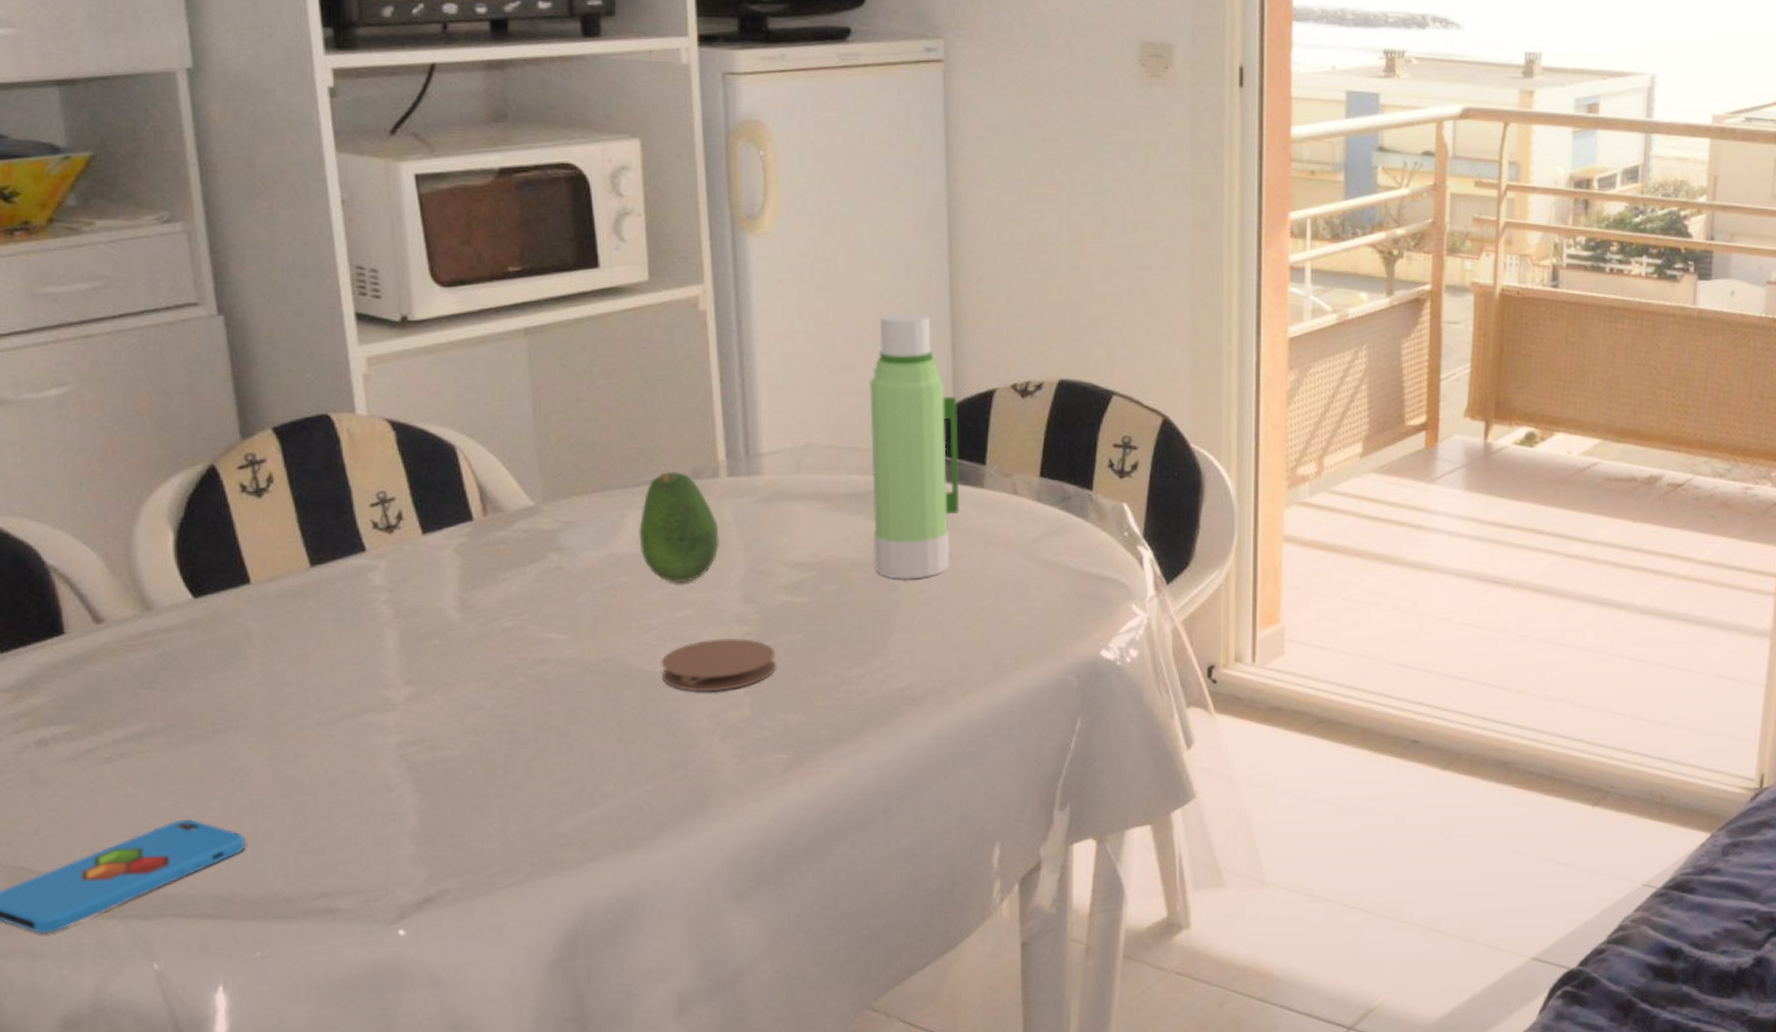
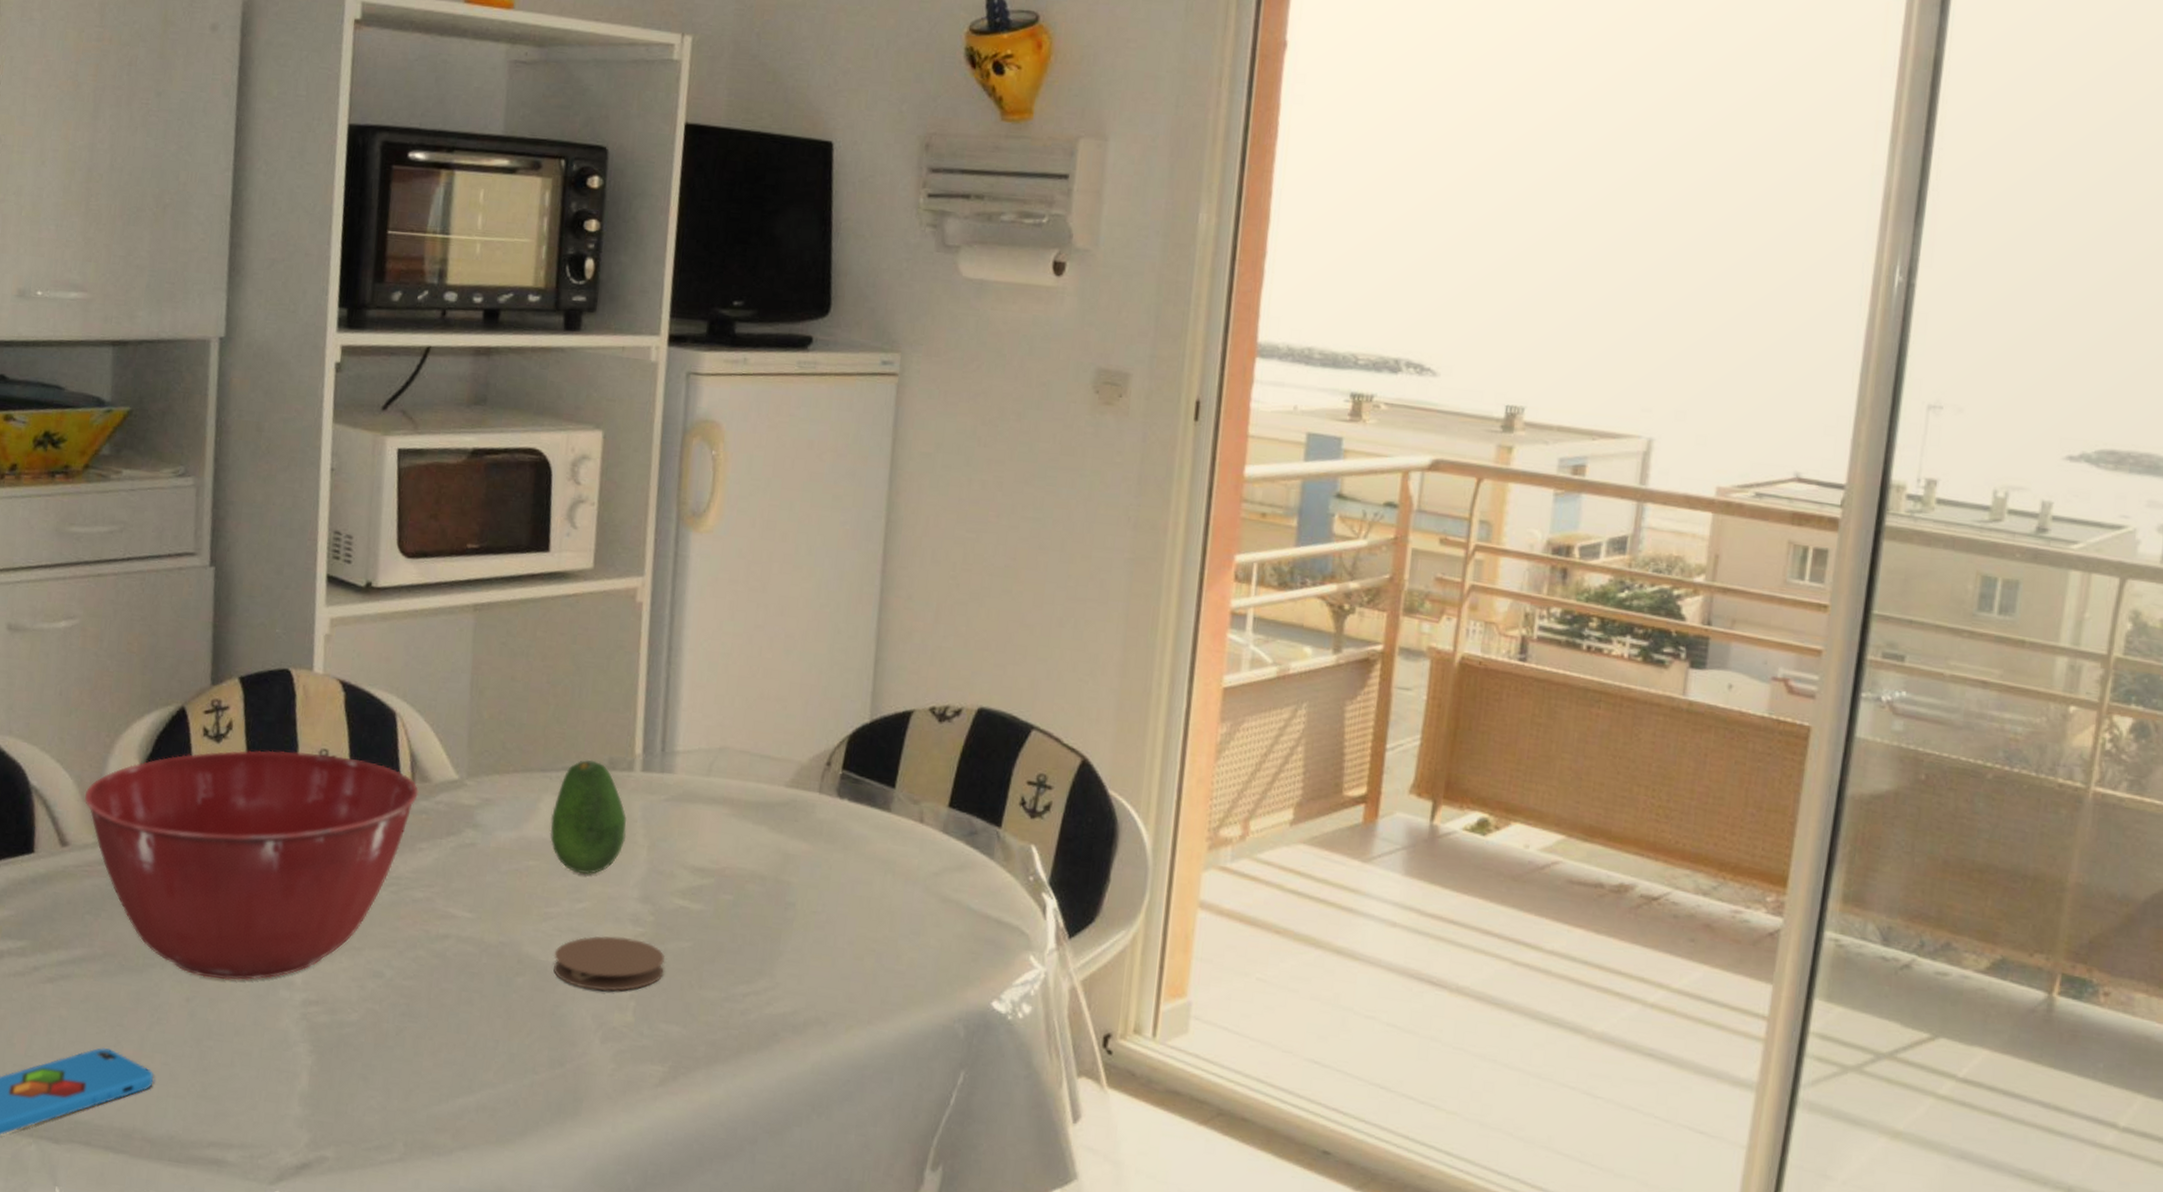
mixing bowl: none [113,497,492,734] -> present [84,750,418,980]
water bottle: present [869,312,960,581] -> none [772,621,874,901]

